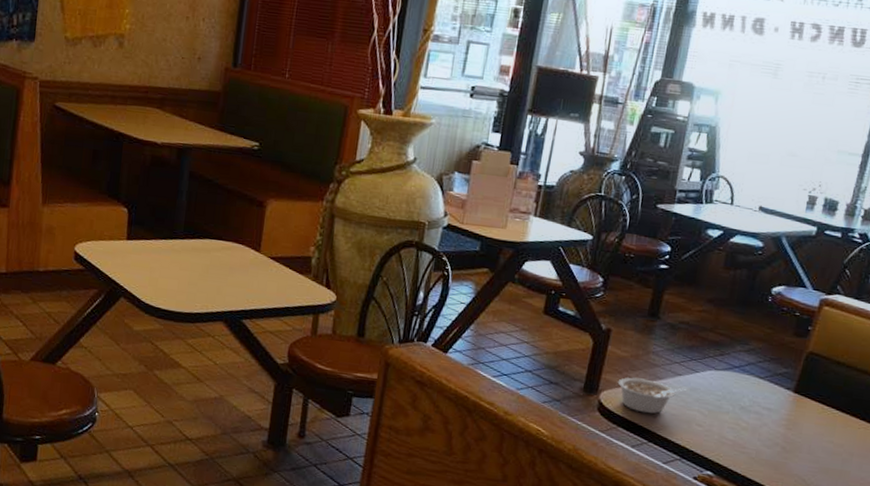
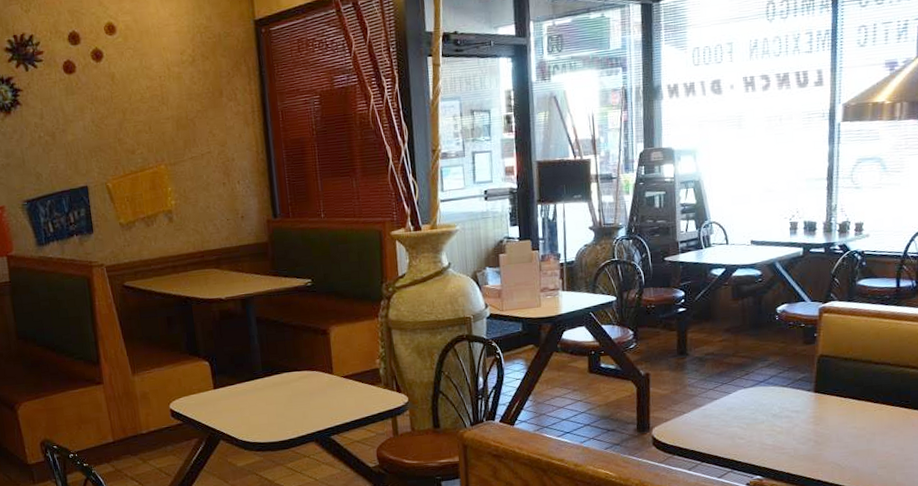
legume: present [617,377,687,414] -> none [664,409,725,439]

